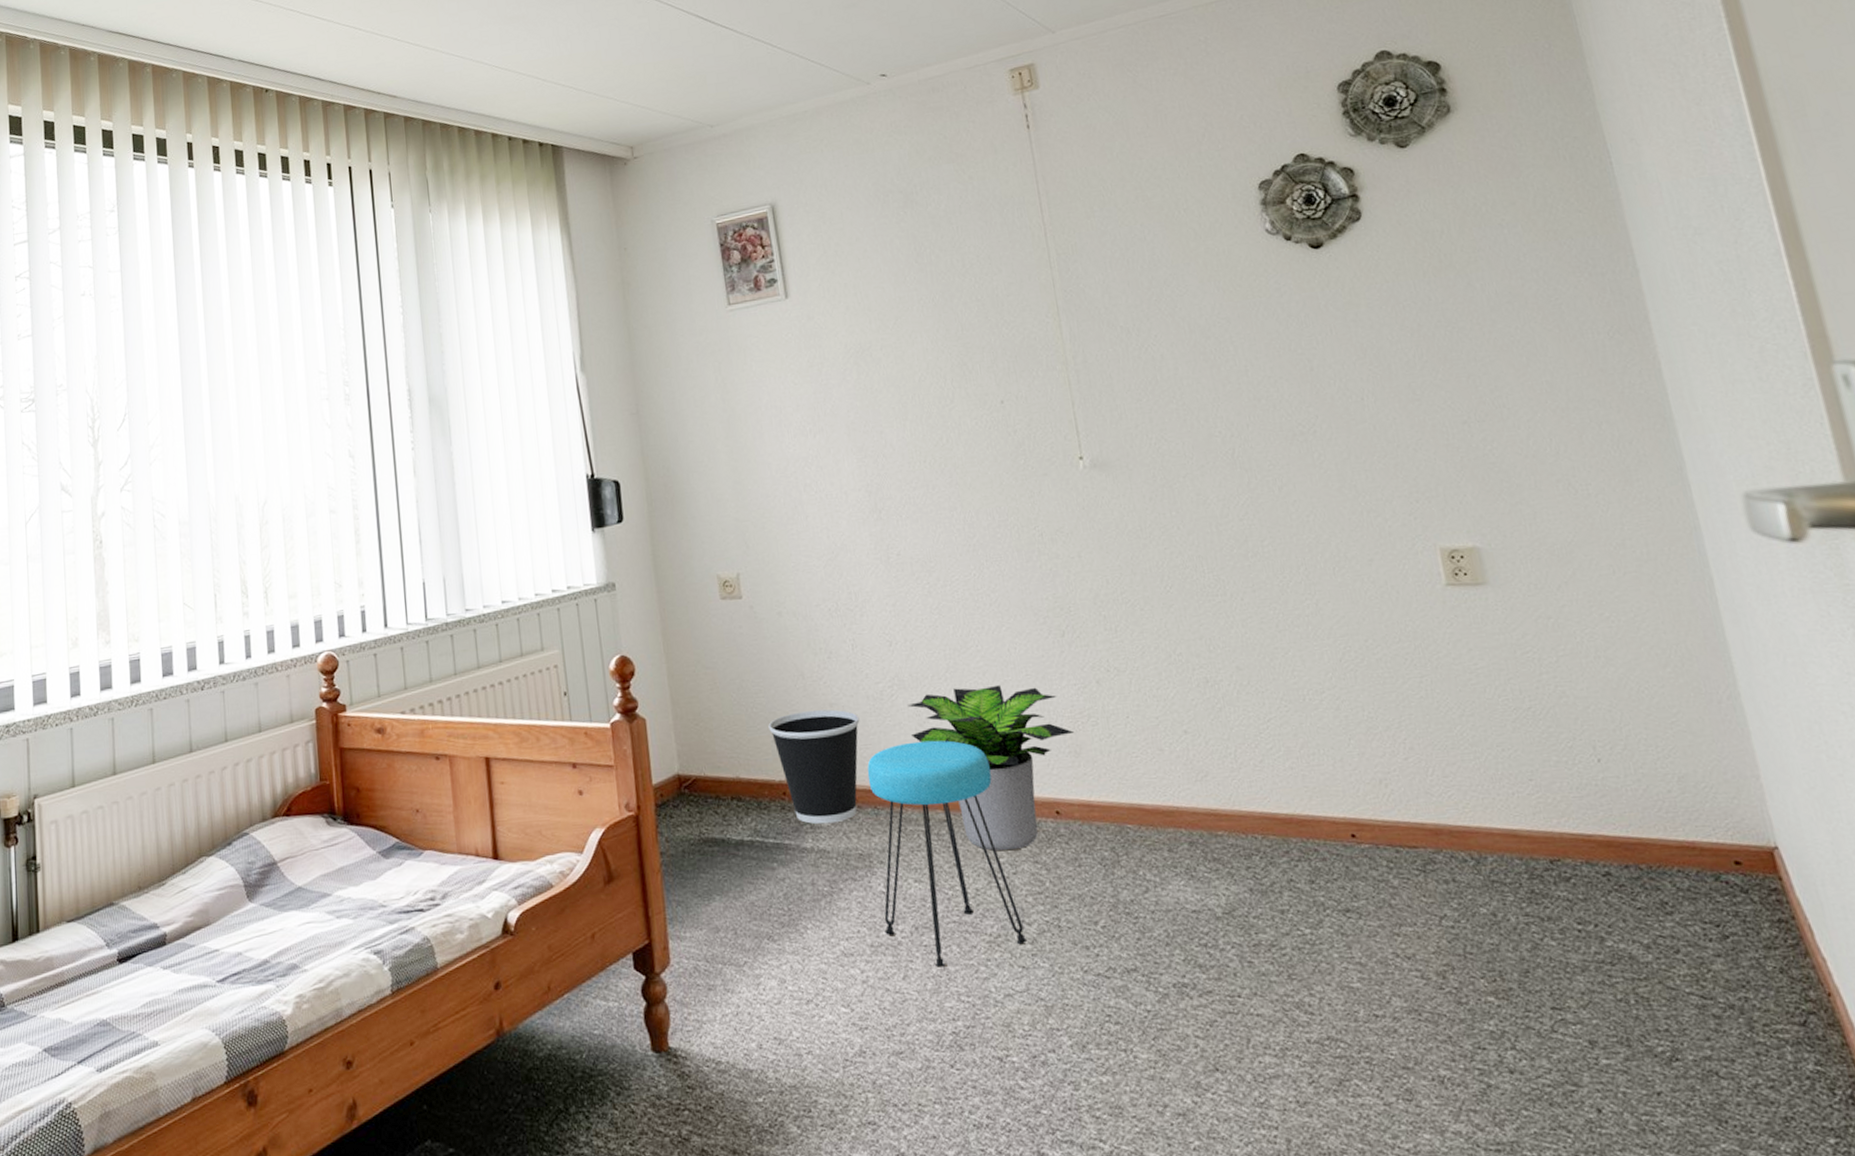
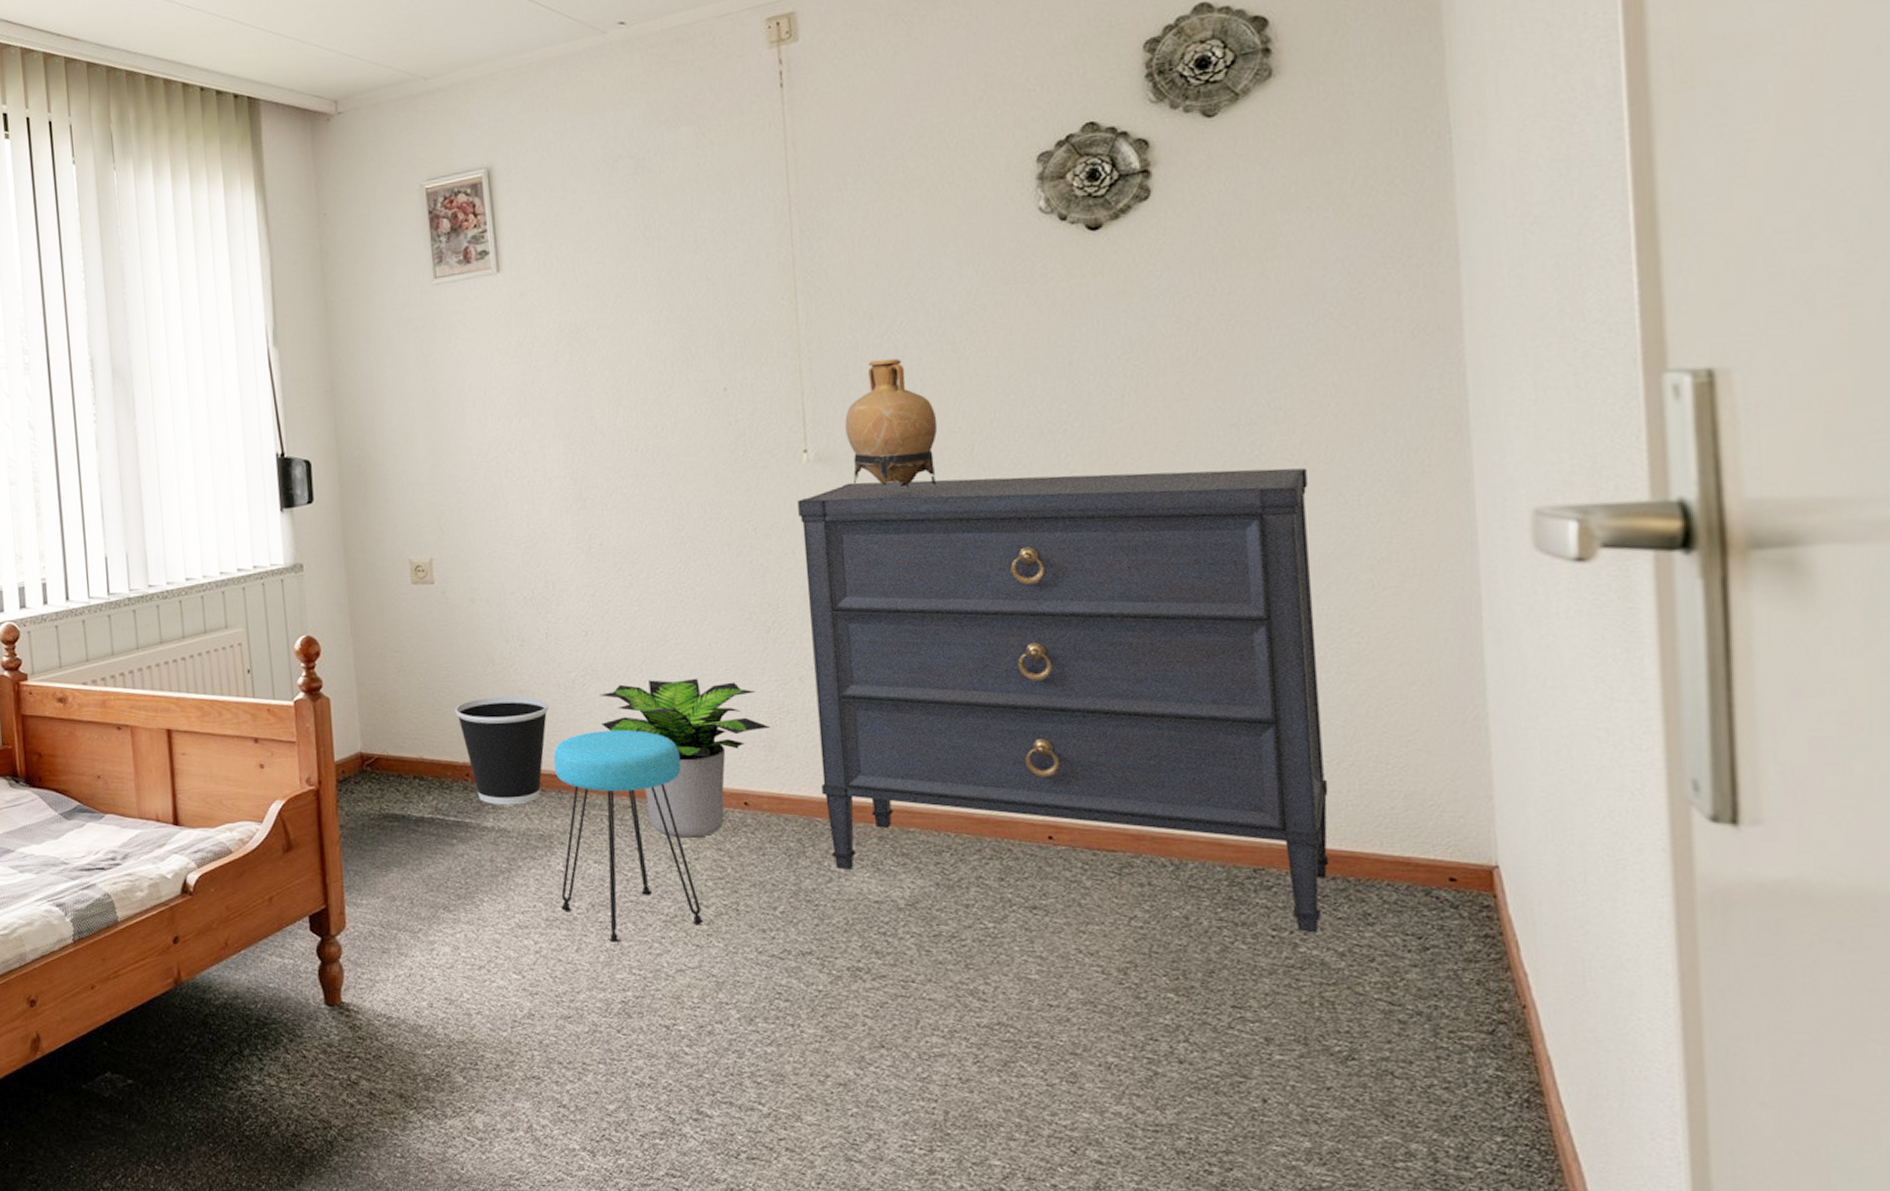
dresser: none [1078,461,1622,926] -> present [798,468,1329,933]
vase: none [1114,369,1205,492] -> present [845,358,938,489]

